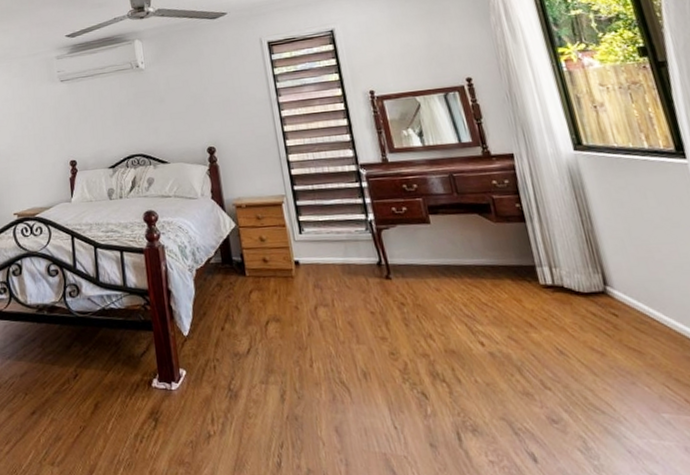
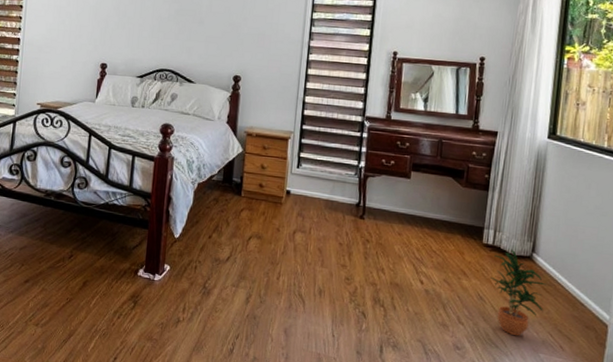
potted plant: none [559,287,646,395] -> present [491,250,546,337]

